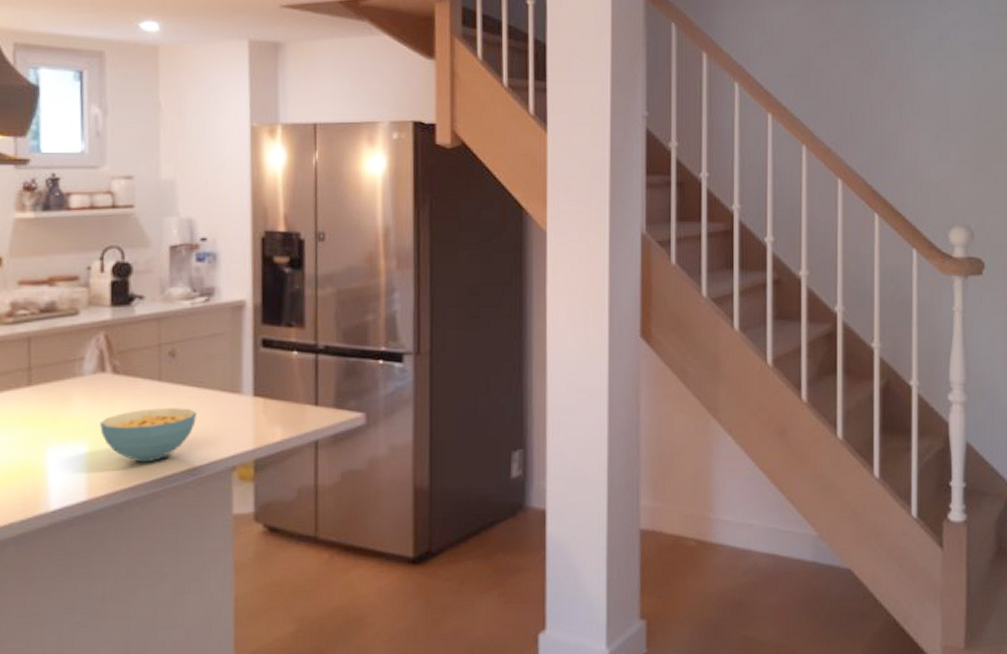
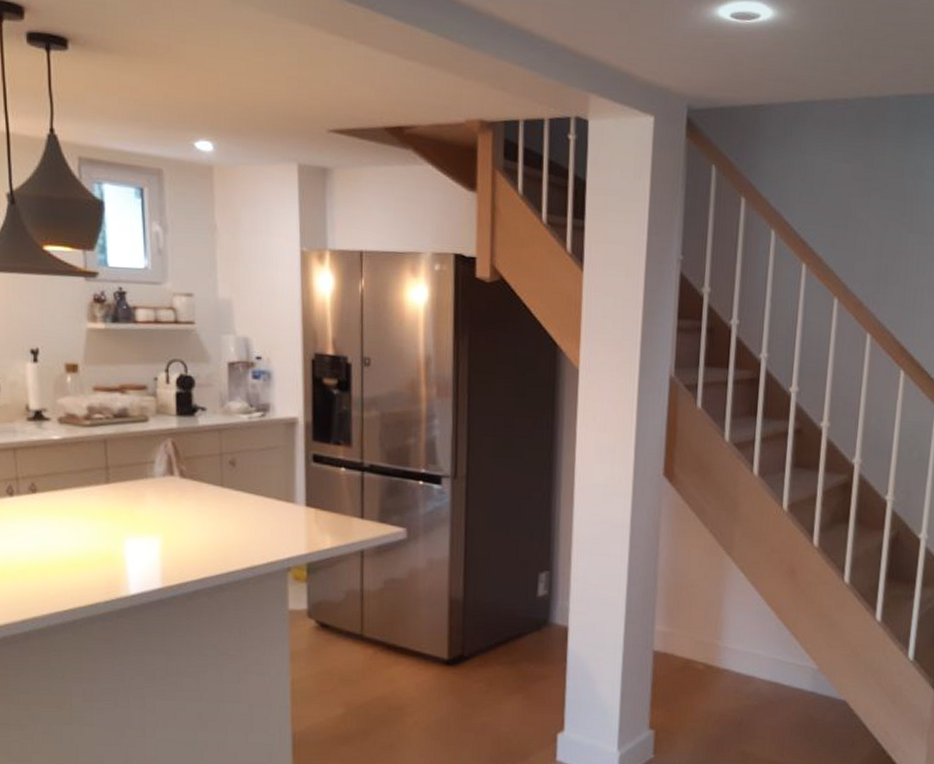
cereal bowl: present [100,408,196,463] -> none [170,511,255,559]

